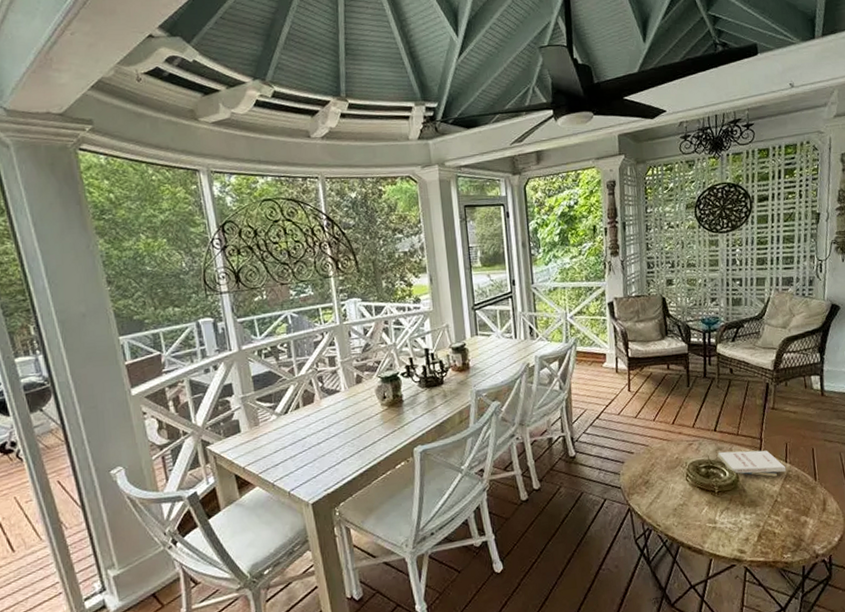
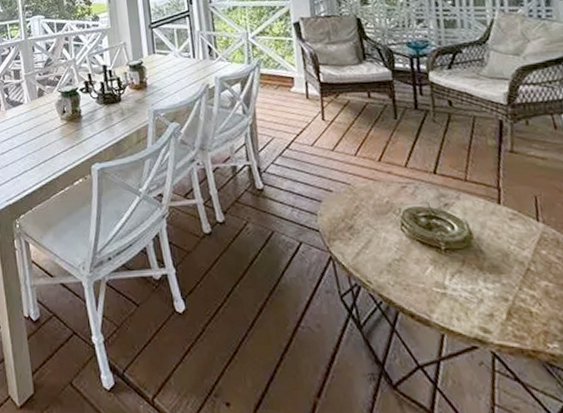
books: present [717,450,787,477] -> none [440,199,540,239]

